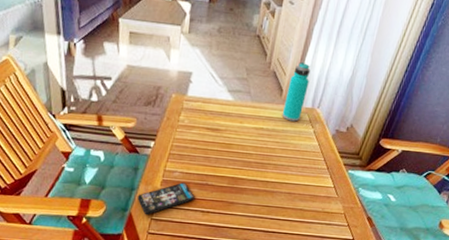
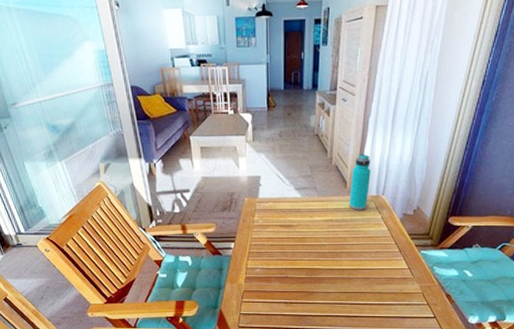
smartphone: present [137,182,195,215] -> none [225,277,277,311]

